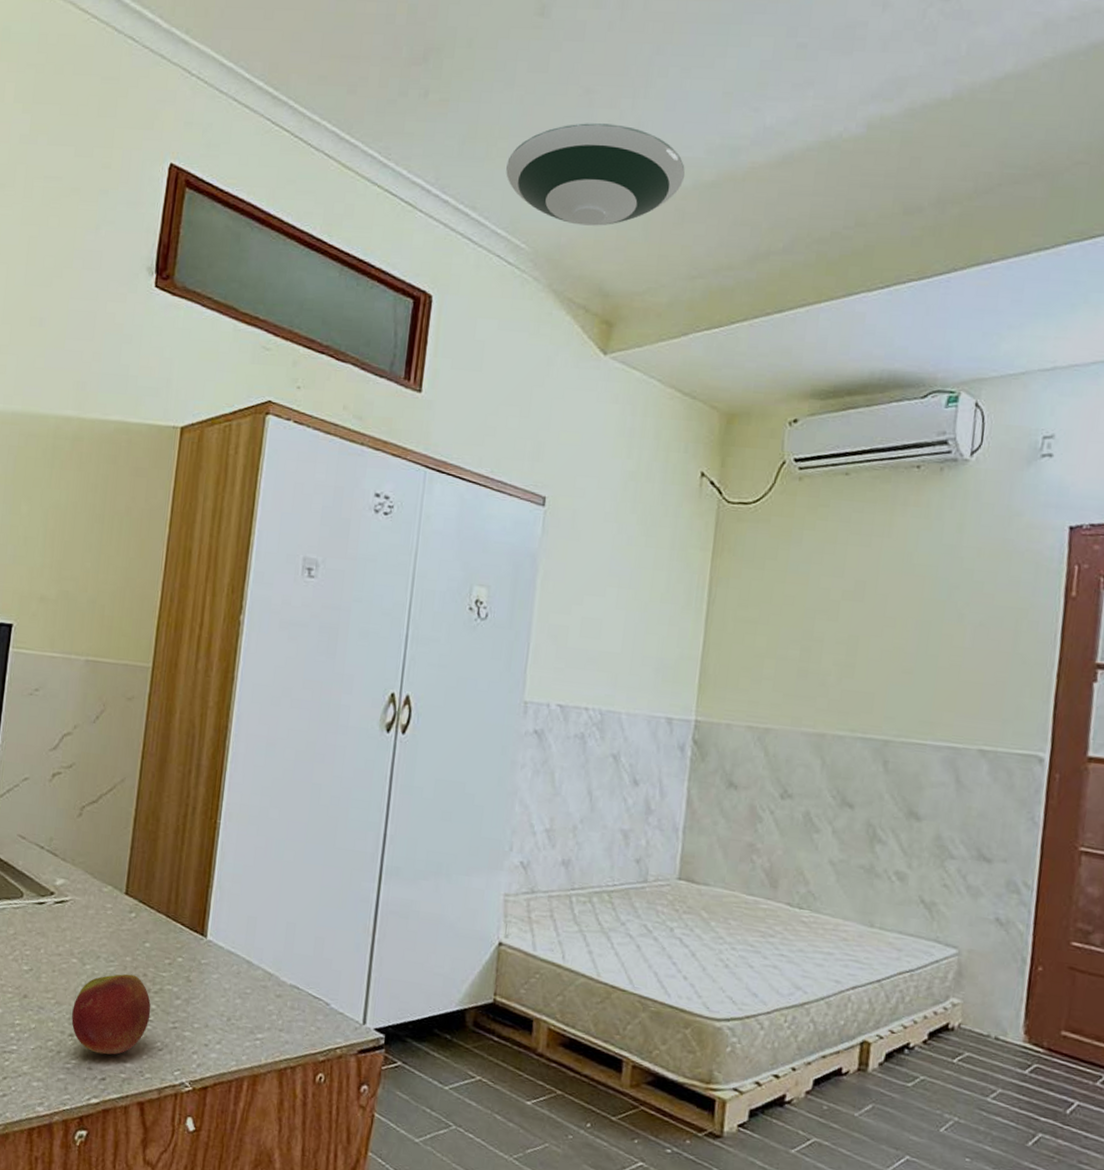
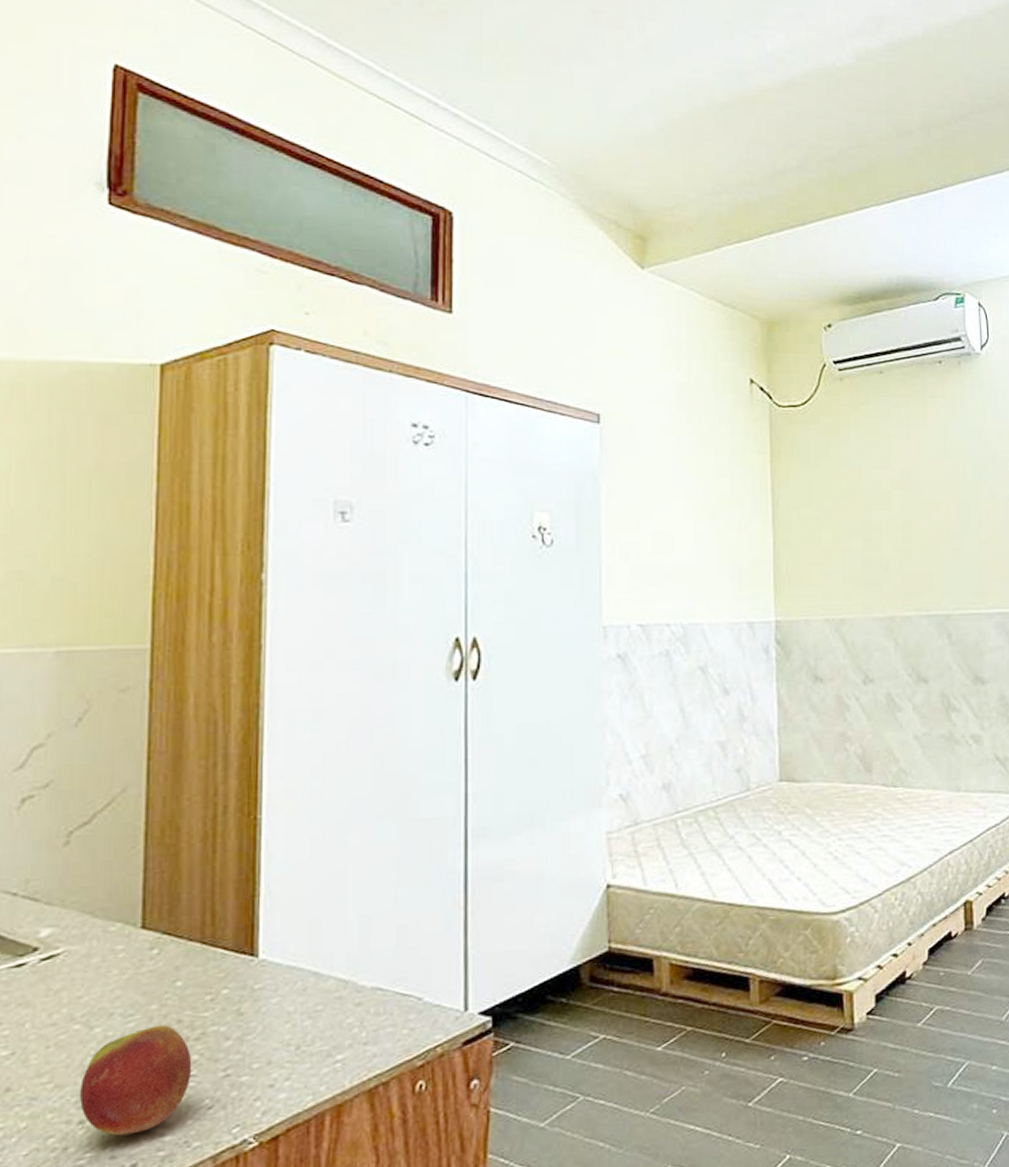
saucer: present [506,123,685,226] -> none [518,42,698,143]

